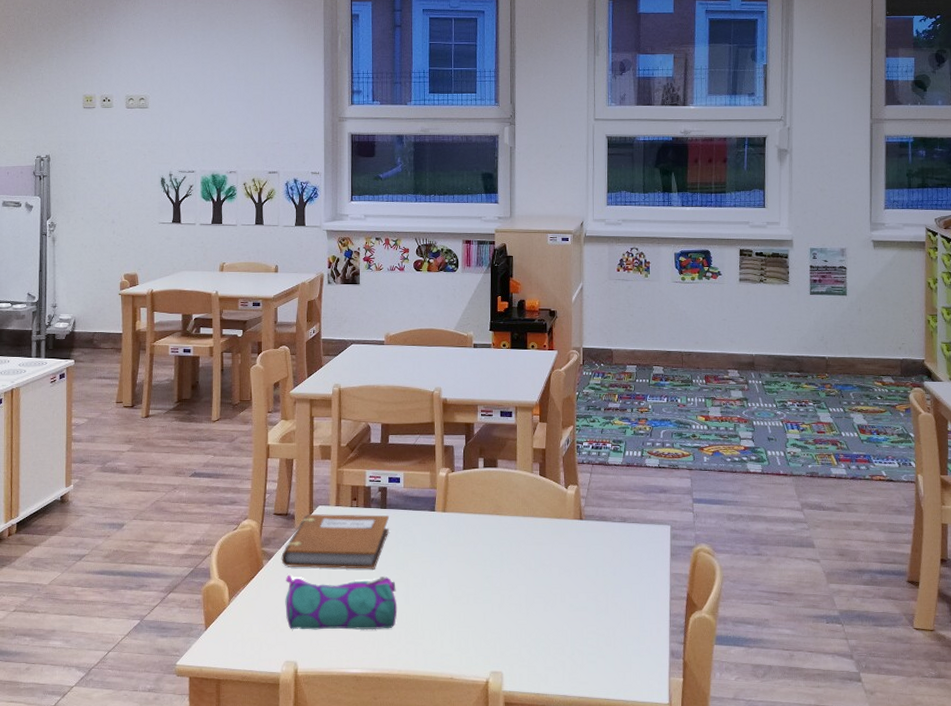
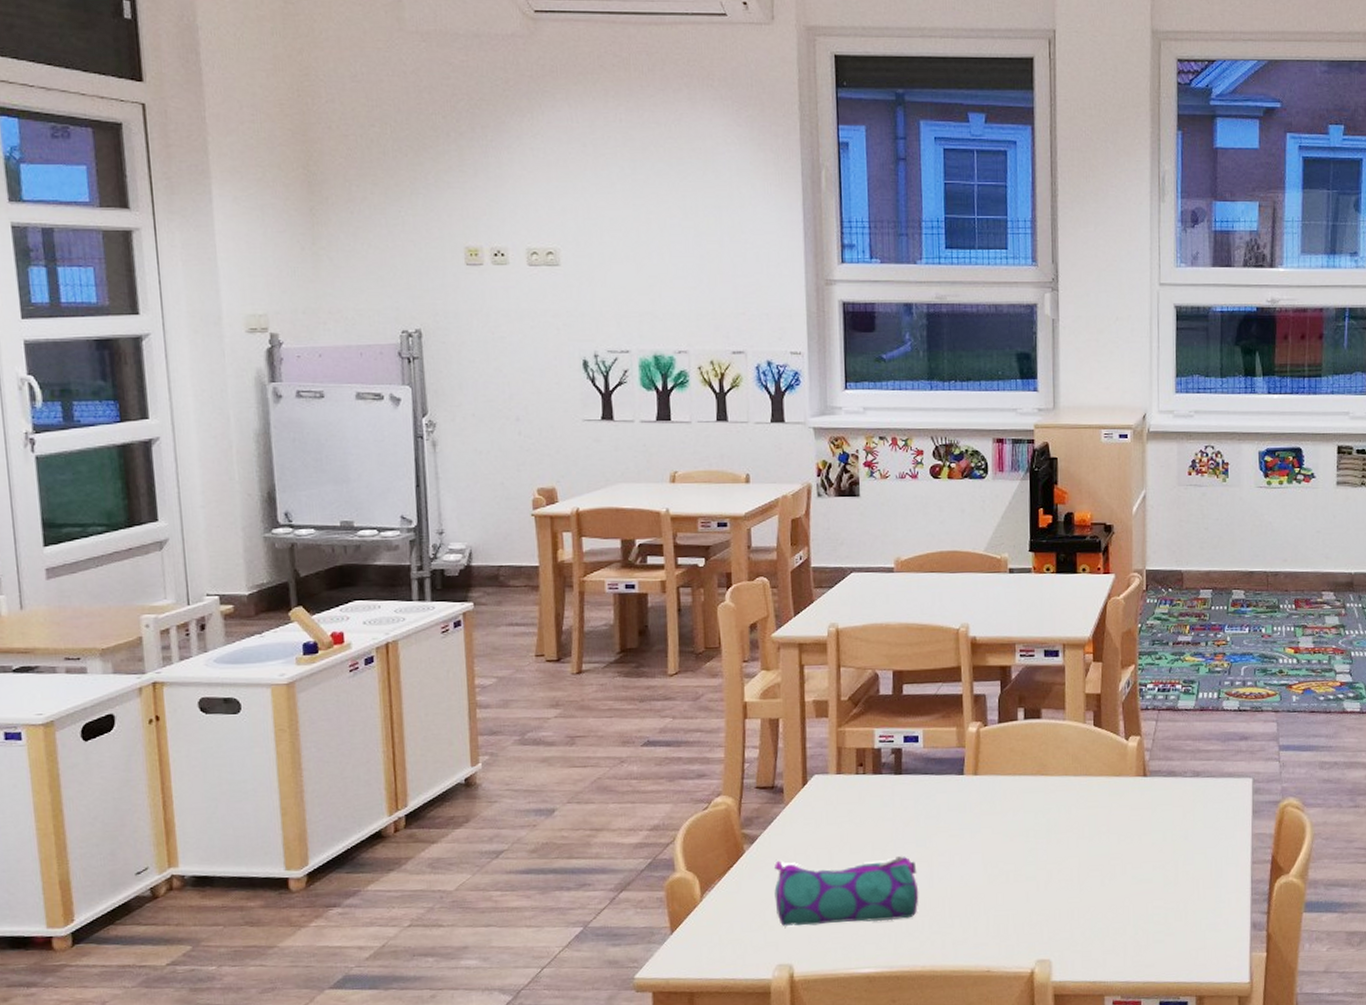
notebook: present [281,514,390,569] -> none [767,781,907,851]

